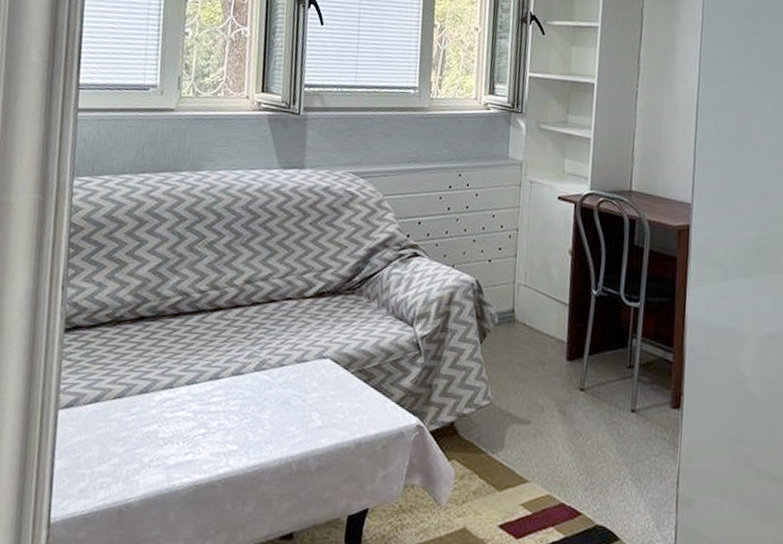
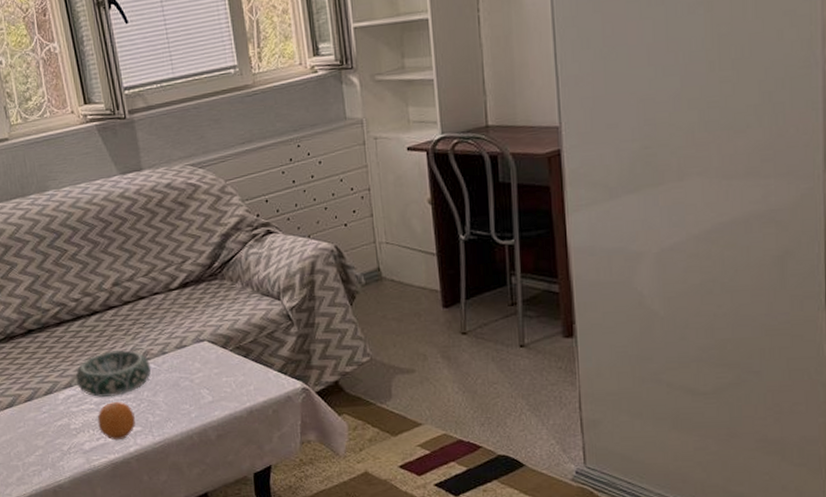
decorative bowl: none [178,354,265,406] -> present [75,350,152,397]
fruit: none [190,413,234,459] -> present [97,402,136,441]

